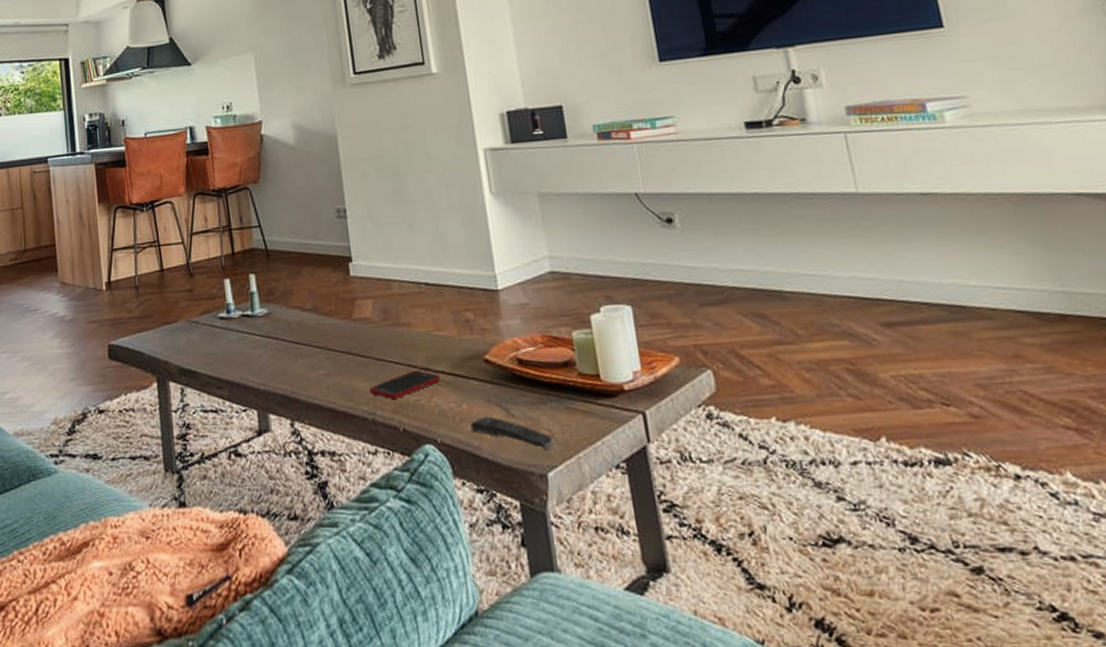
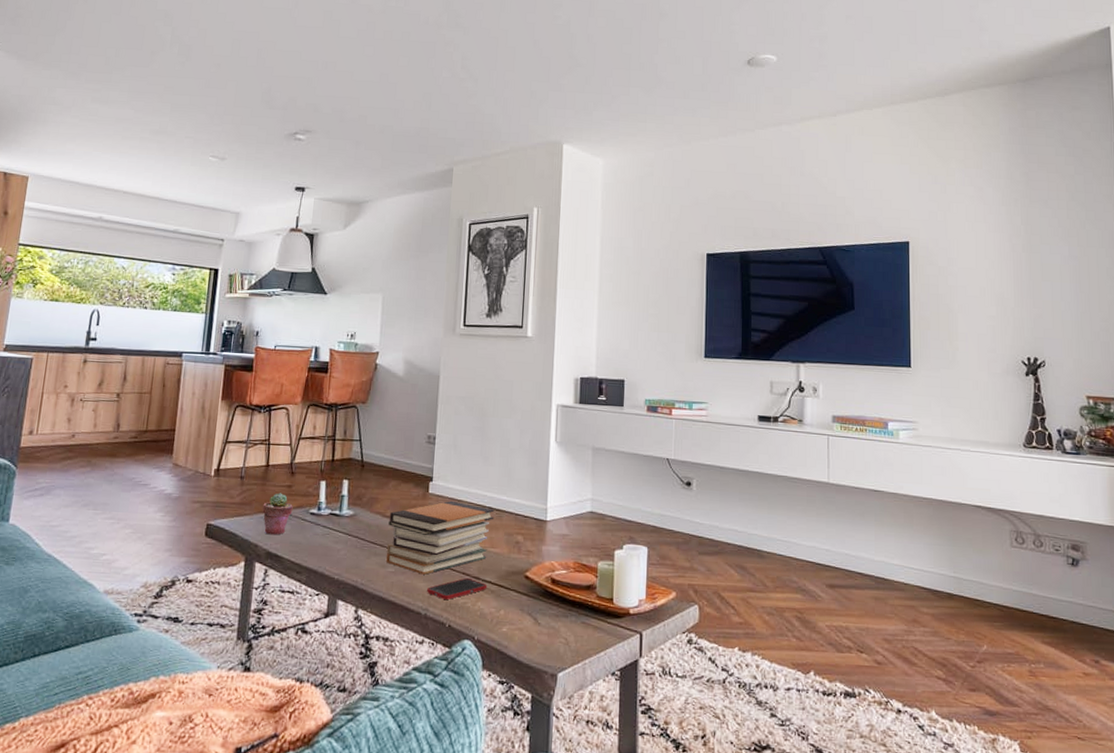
potted succulent: none [165,299,199,349] -> present [262,493,293,535]
book stack: none [310,281,434,373] -> present [385,500,495,575]
remote control: present [470,416,555,449] -> none [503,622,568,654]

